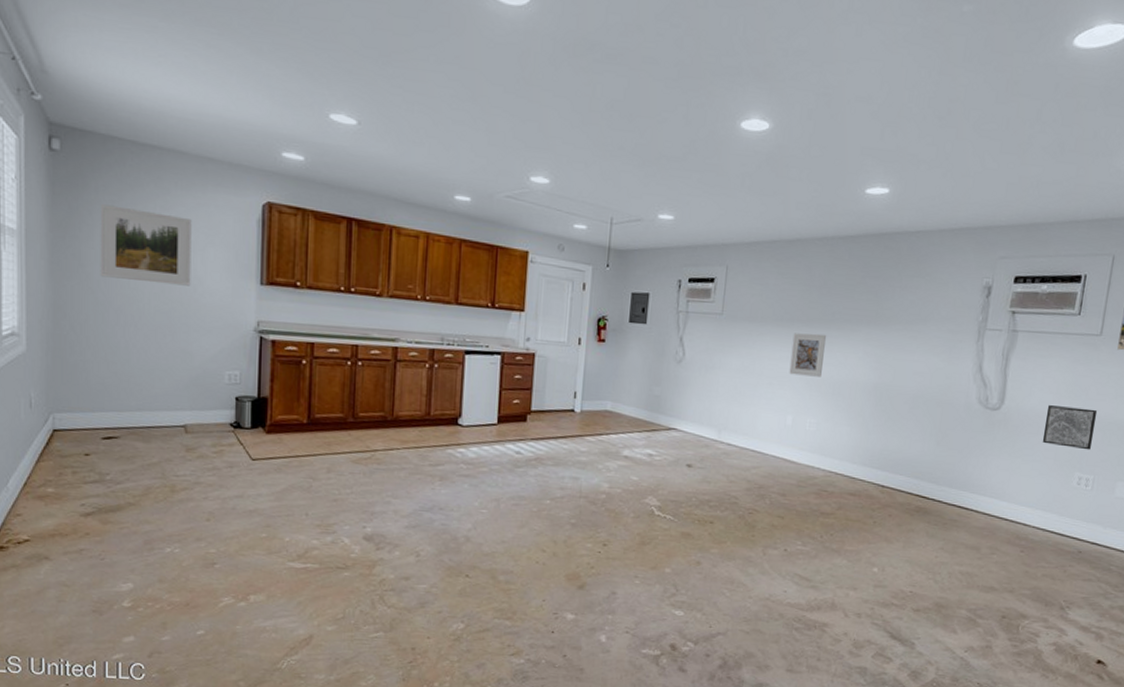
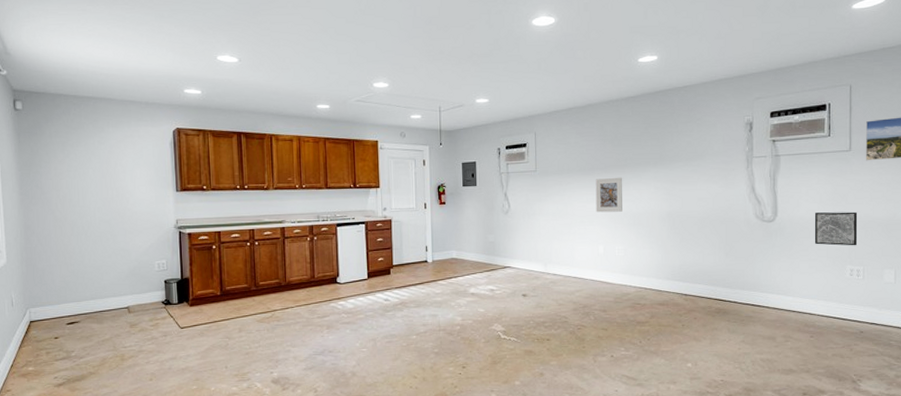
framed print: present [100,204,192,286] -> none [54,145,124,200]

